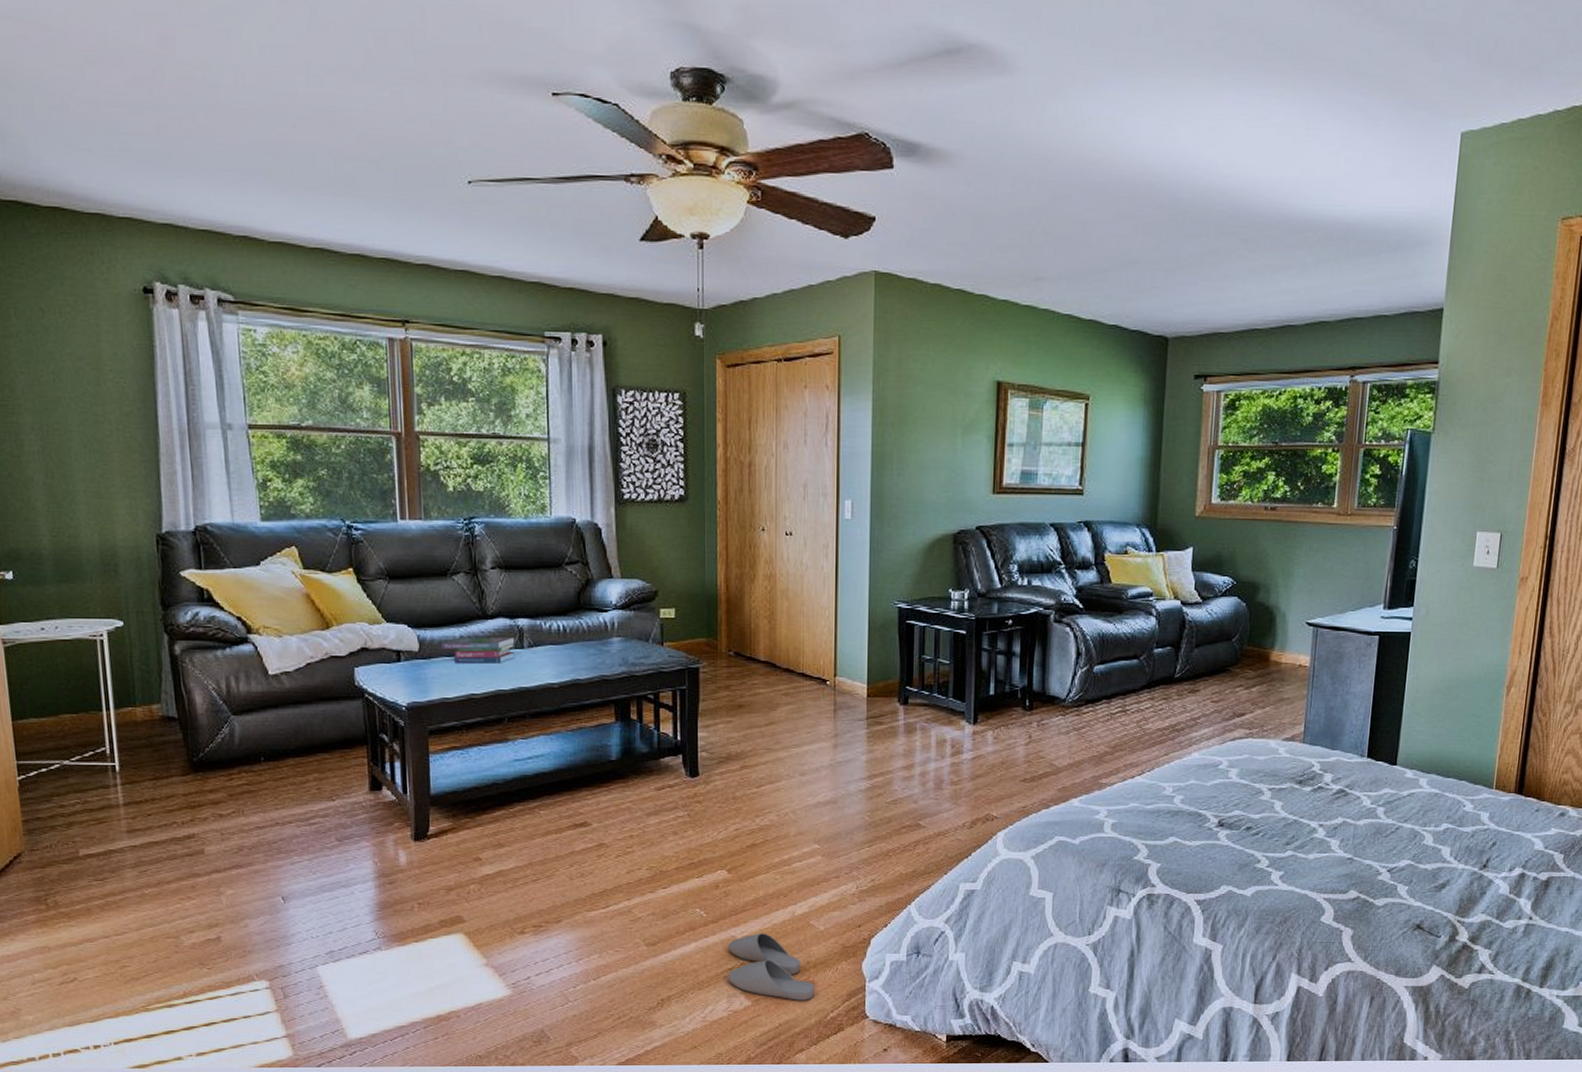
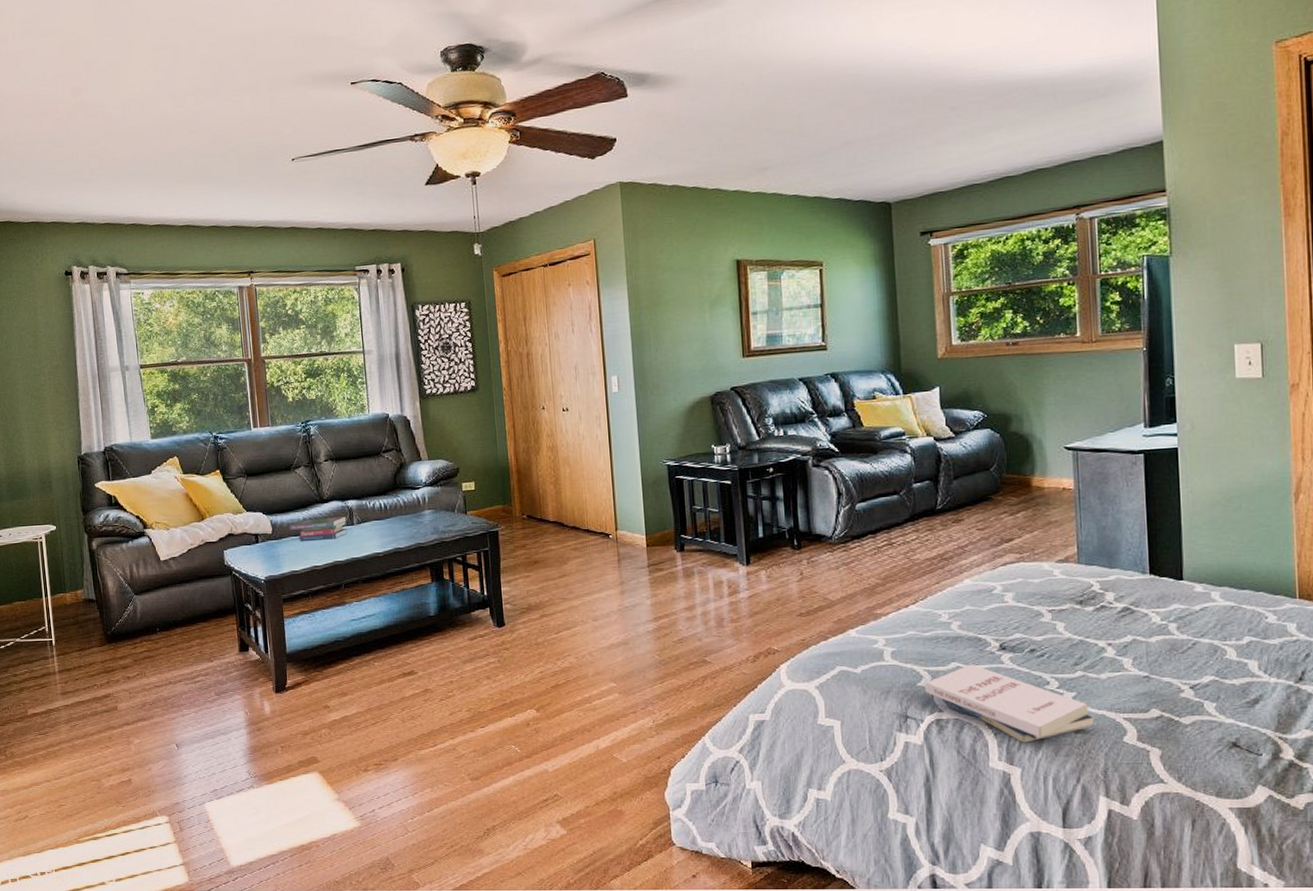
slippers: present [727,933,815,1001] -> none [541,766,624,829]
books: none [1140,840,1296,920] -> present [924,664,1094,743]

